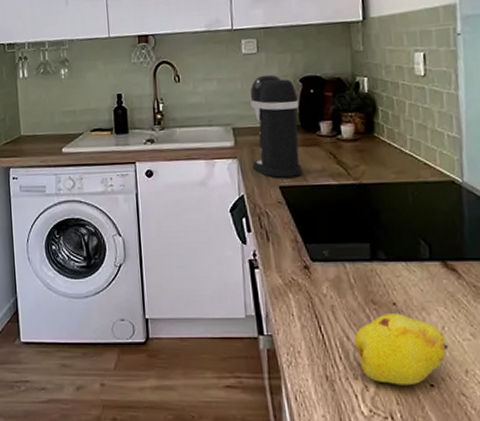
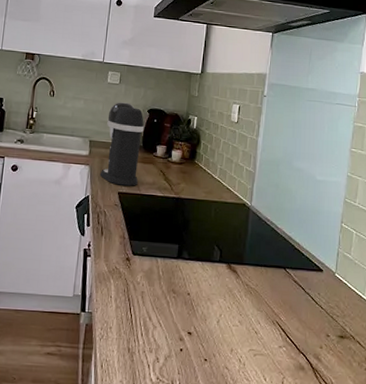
fruit: present [354,314,448,386] -> none [154,301,222,359]

